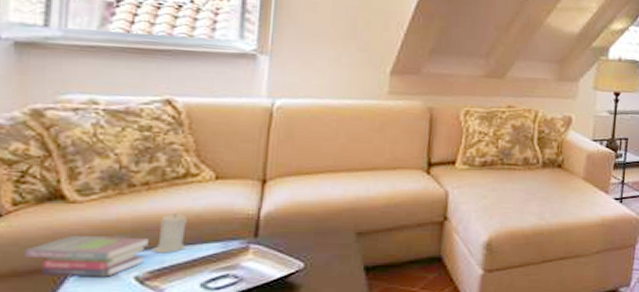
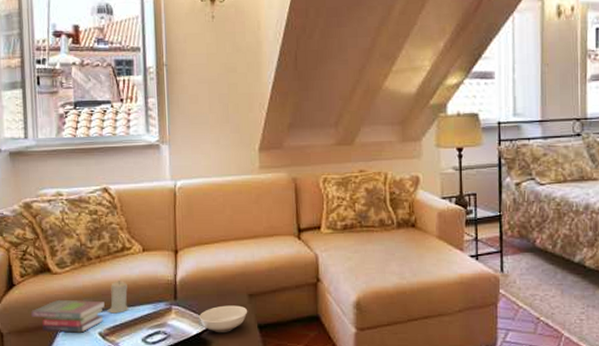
bowl: none [287,244,354,276] -> present [199,305,248,333]

